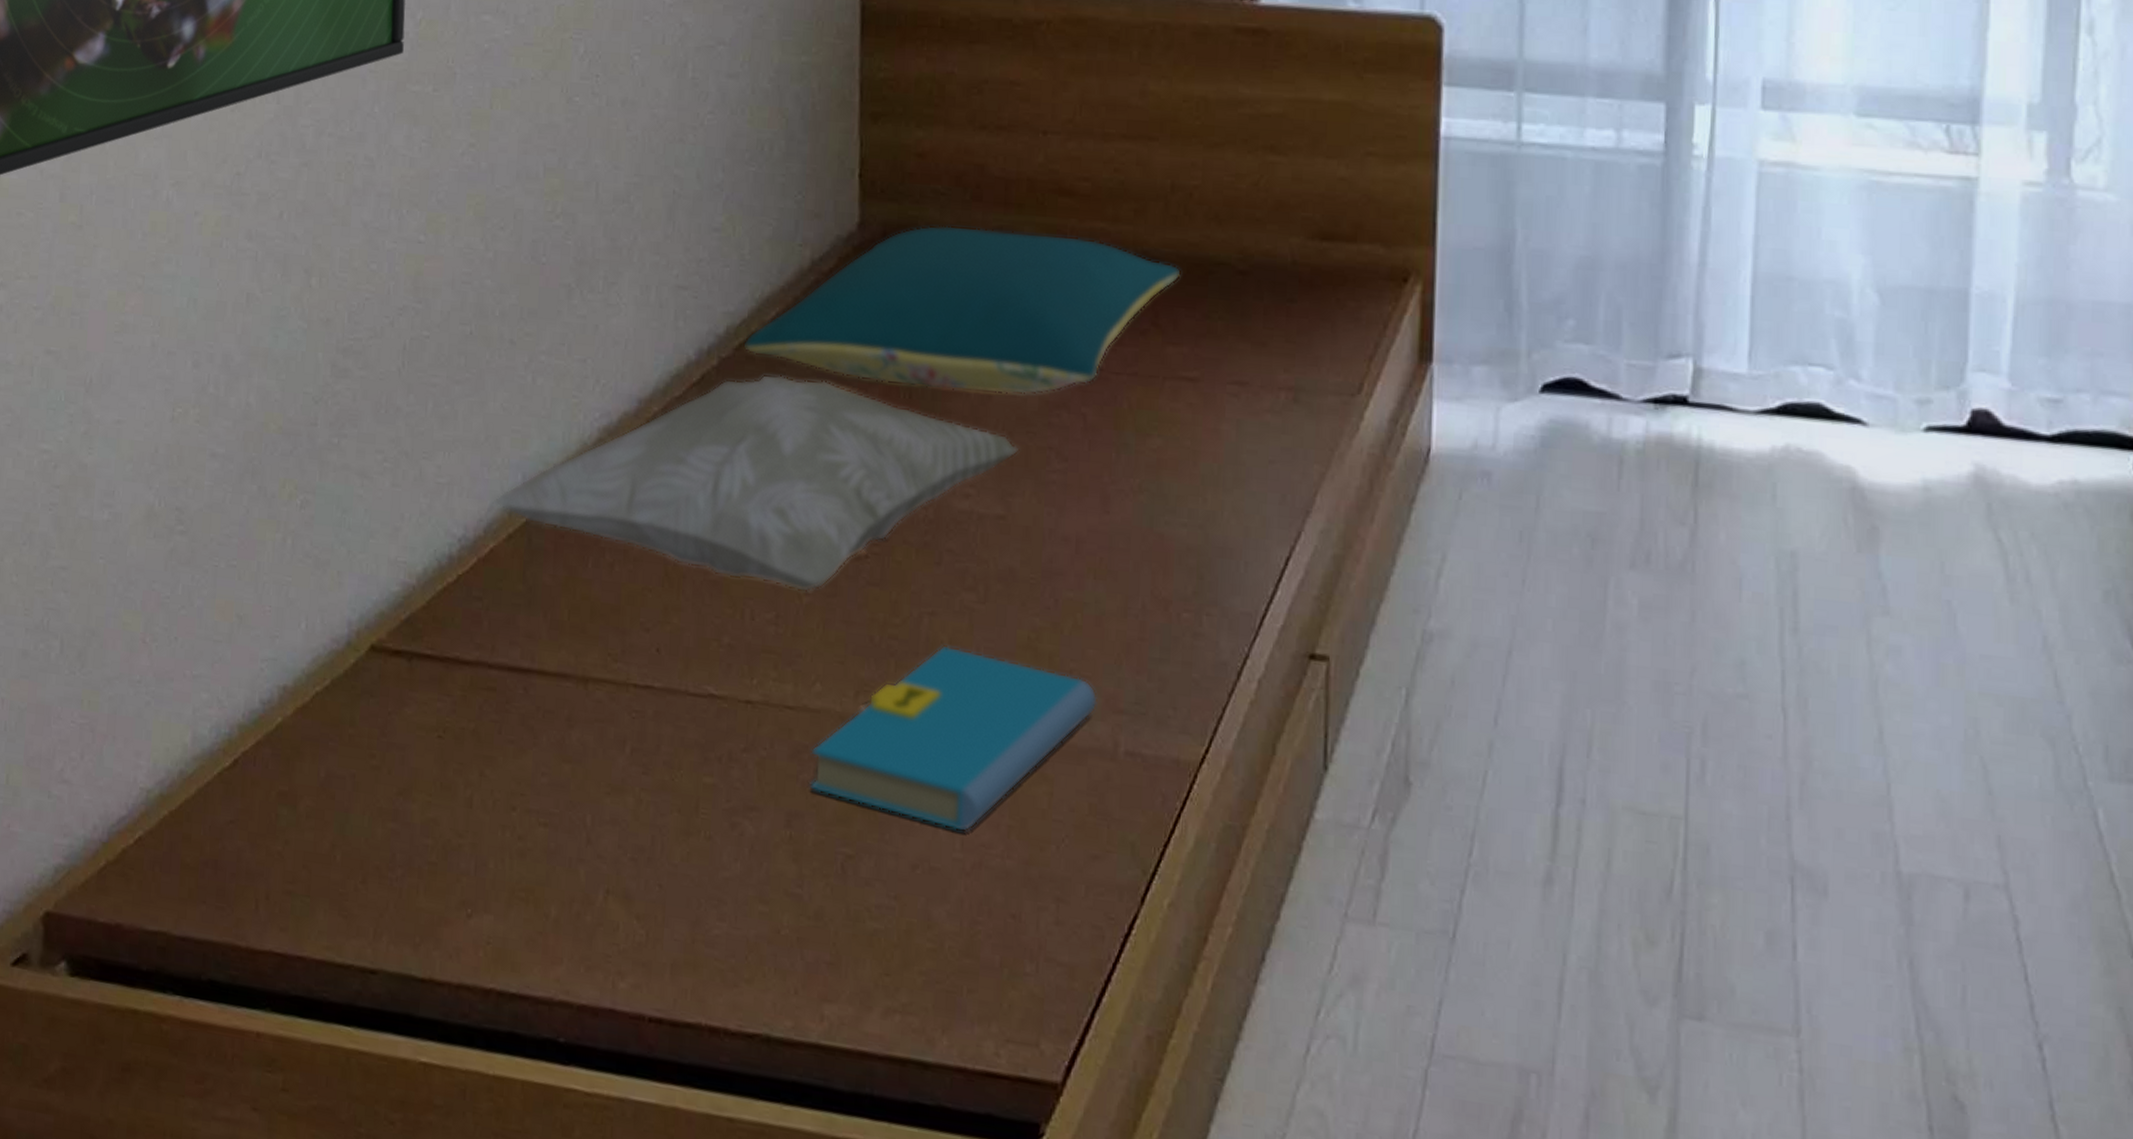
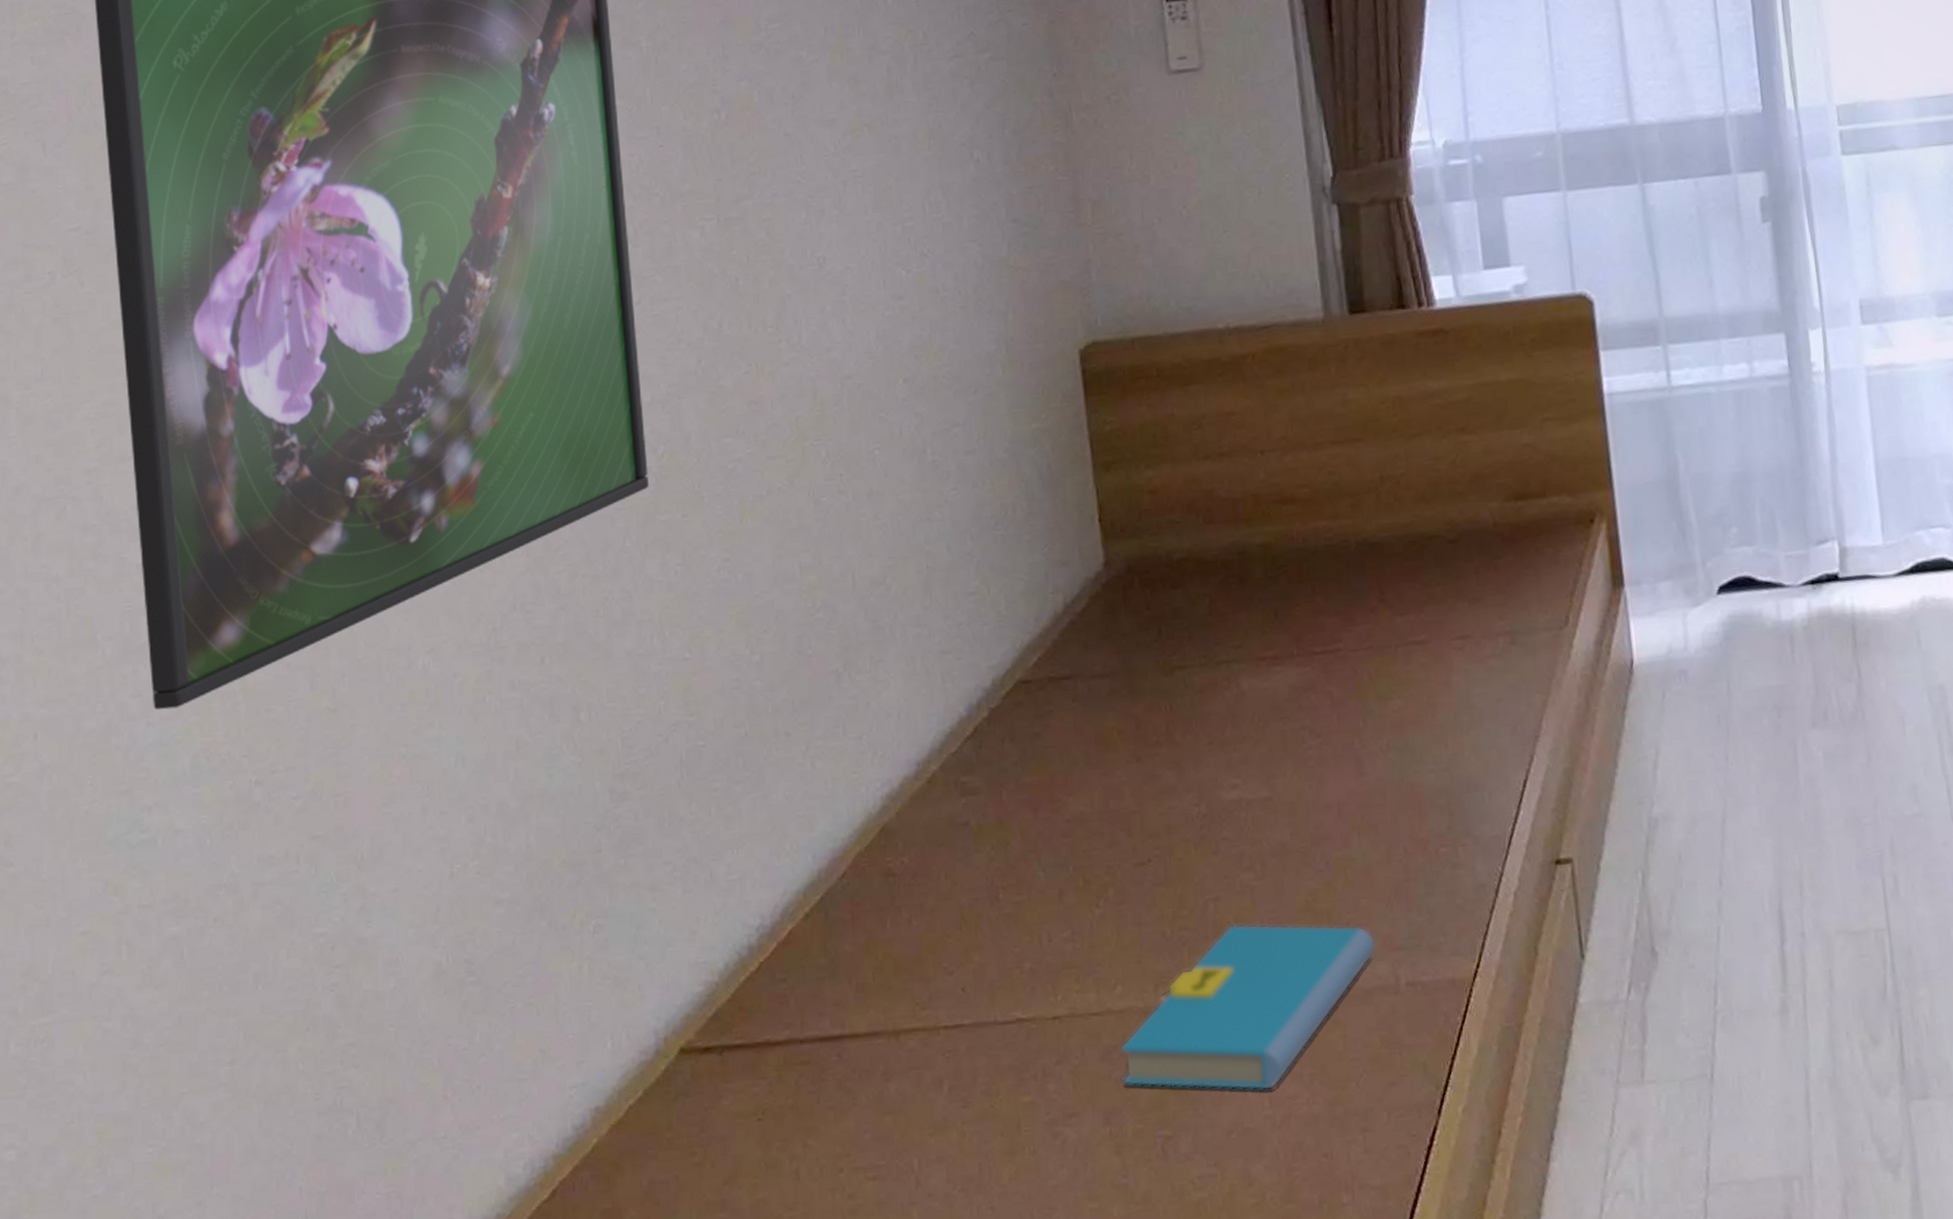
decorative pillow: present [492,374,1018,593] -> none [786,710,1276,908]
pillow: present [744,225,1181,395] -> none [1010,537,1399,703]

